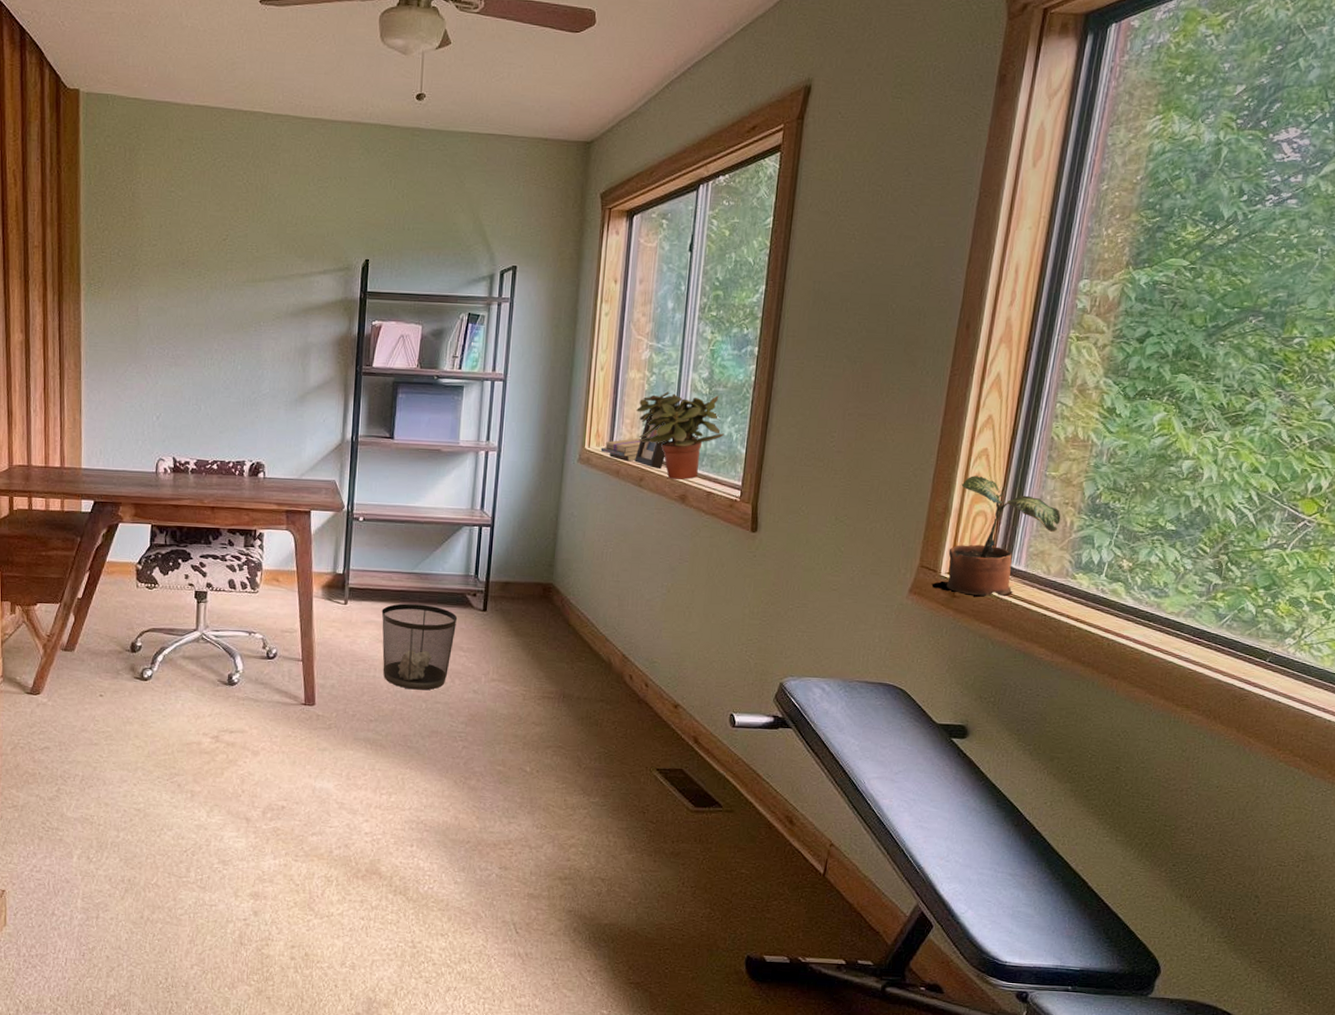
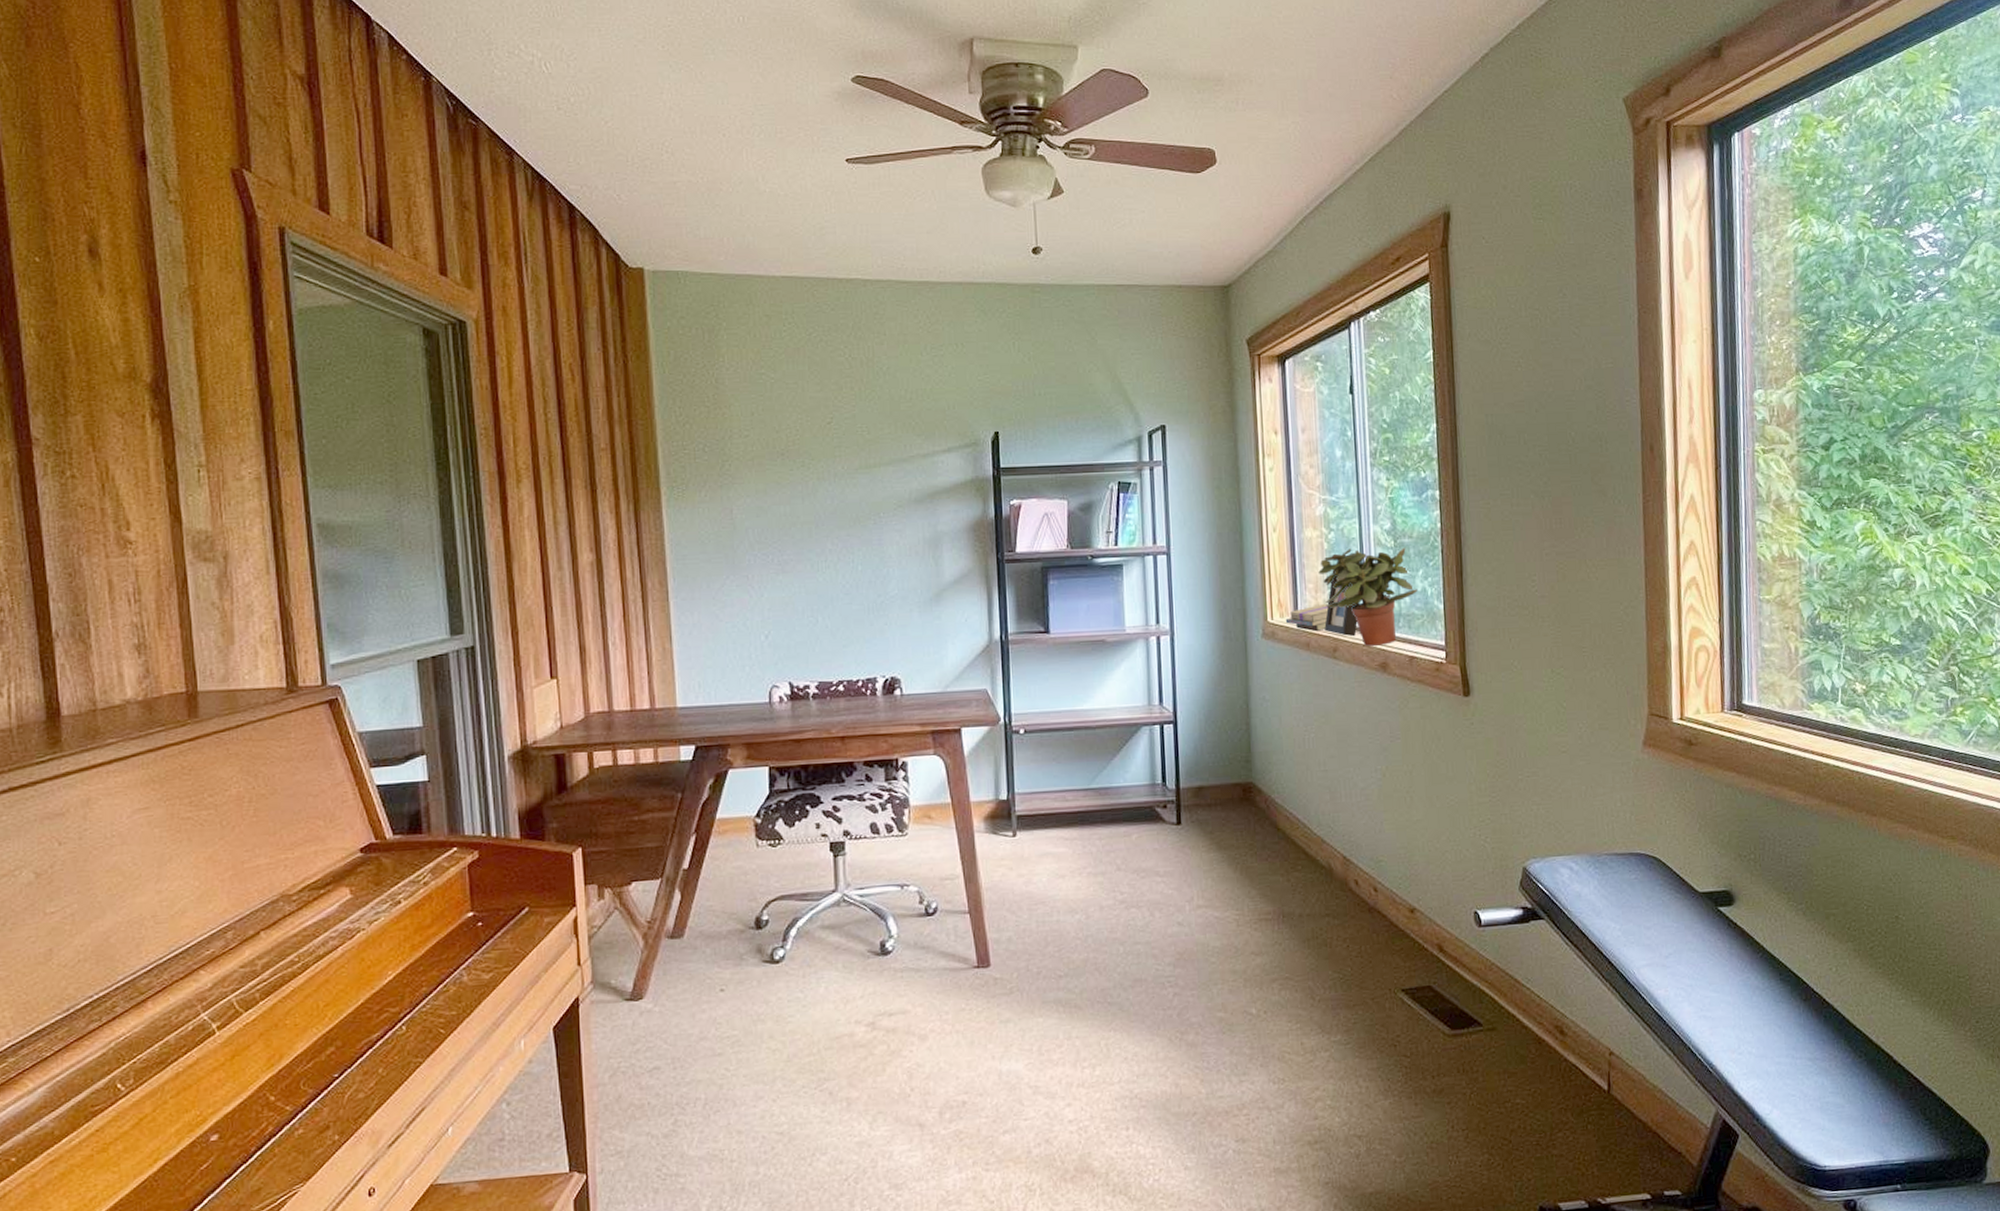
waste bin: present [381,603,458,690] -> none [1058,825,1149,932]
potted plant: present [931,476,1061,598] -> none [1665,608,1784,743]

